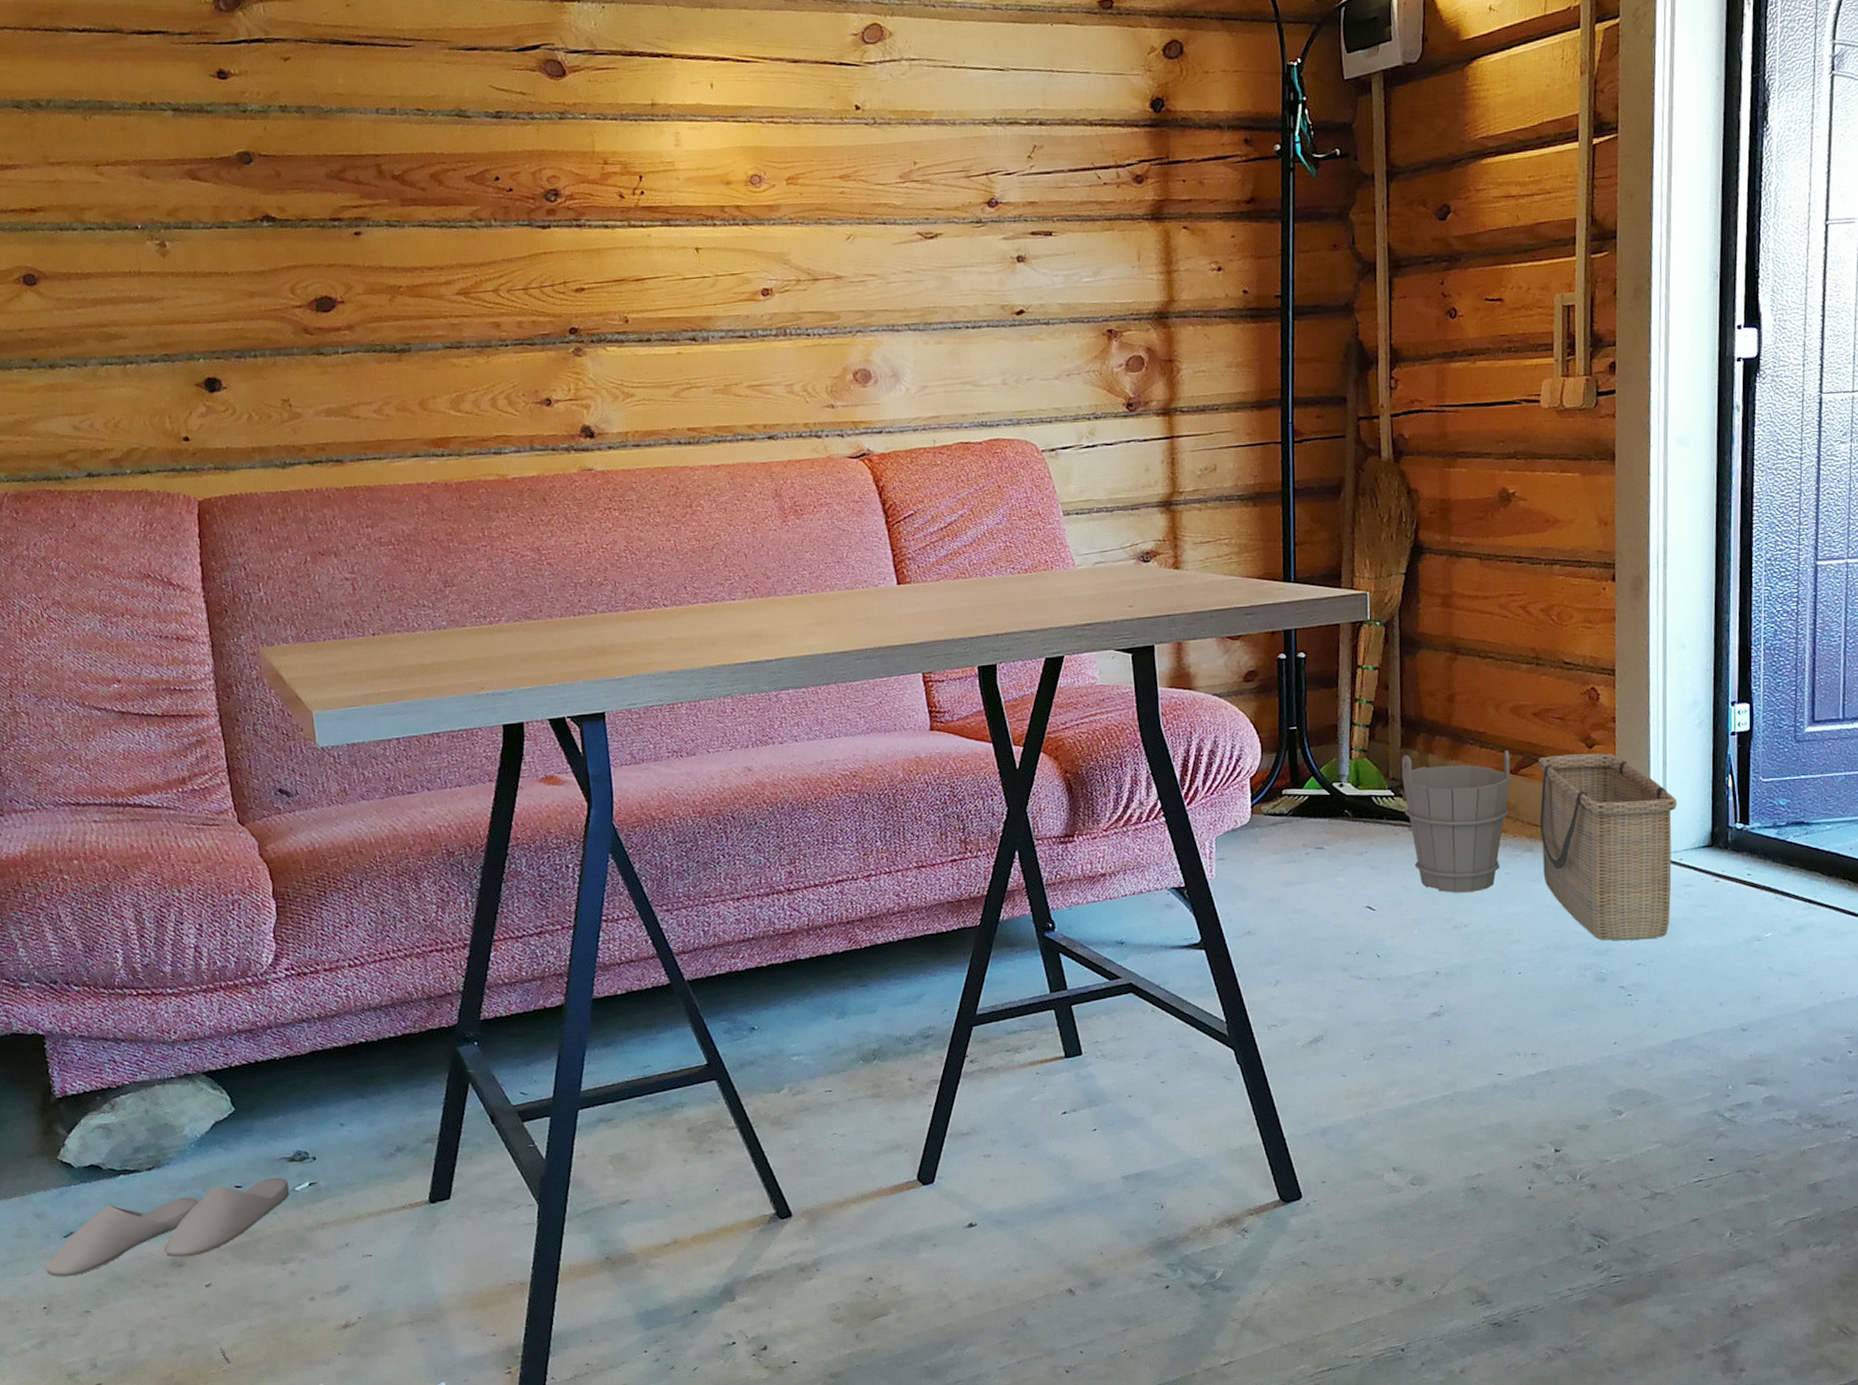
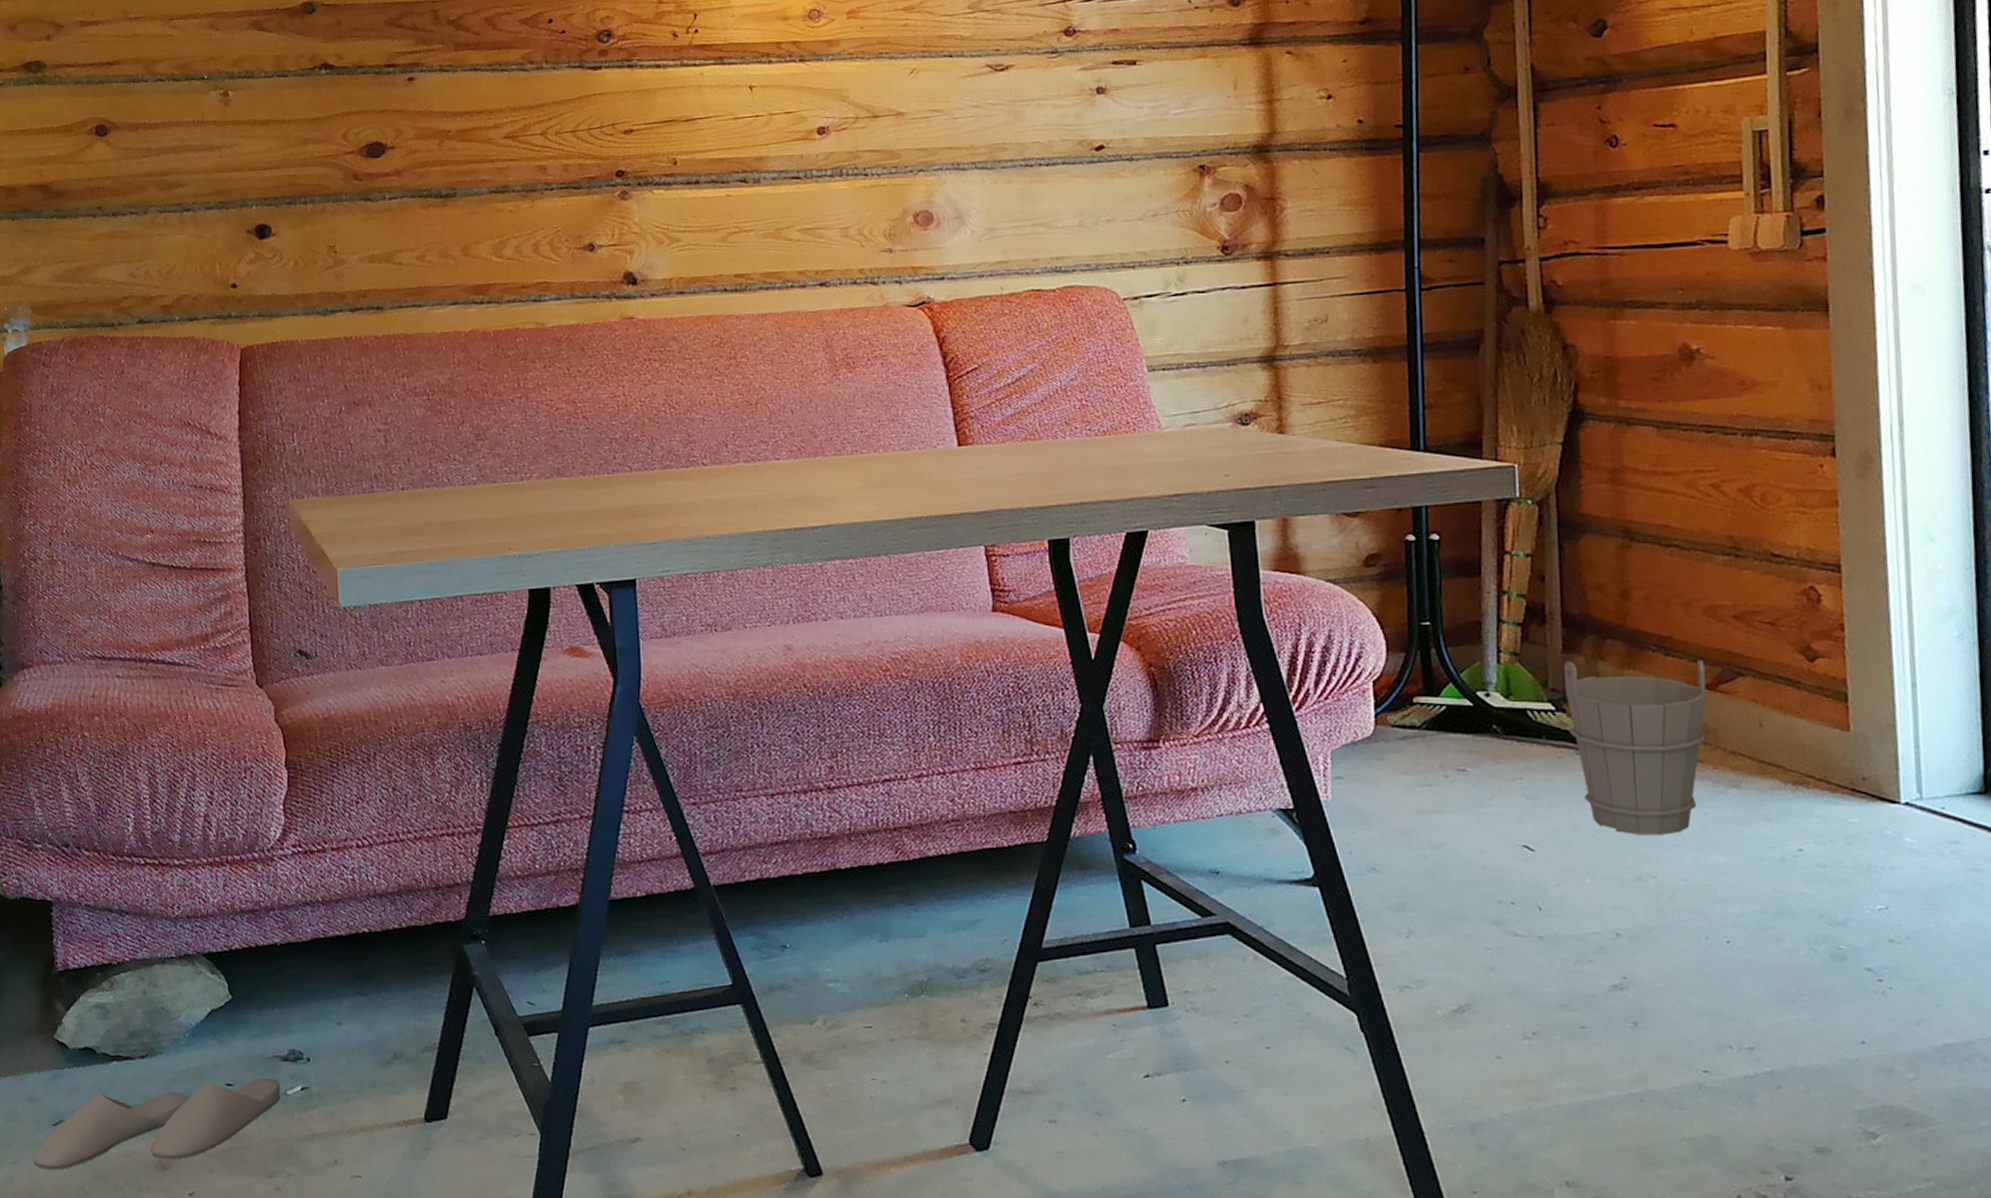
basket: present [1537,753,1677,941] -> none [1741,668,1933,910]

